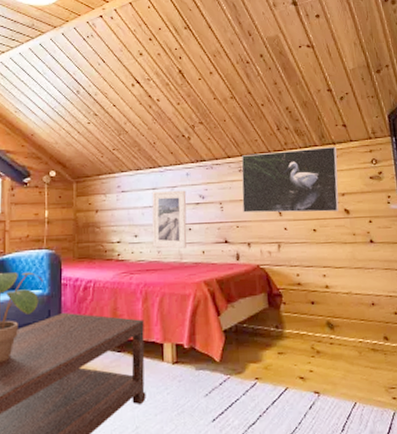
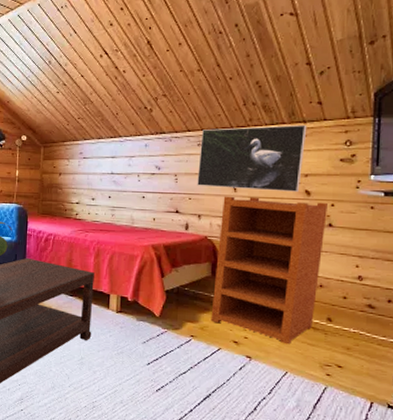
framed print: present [152,190,187,249] -> none [107,159,143,214]
cupboard: none [270,219,372,372] -> present [210,196,328,345]

